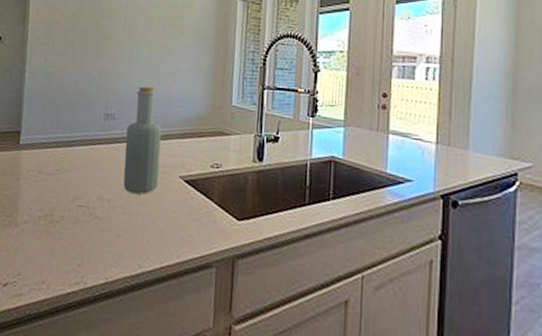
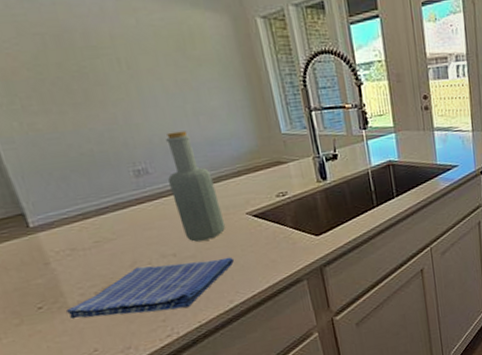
dish towel: none [14,203,156,258] -> present [67,257,235,319]

